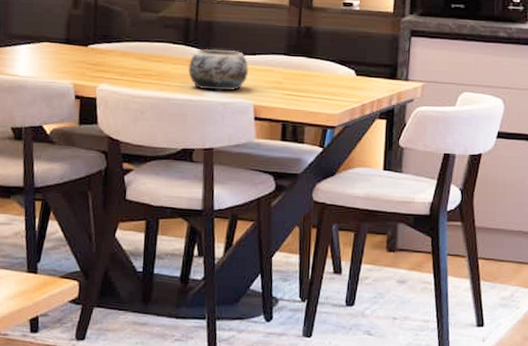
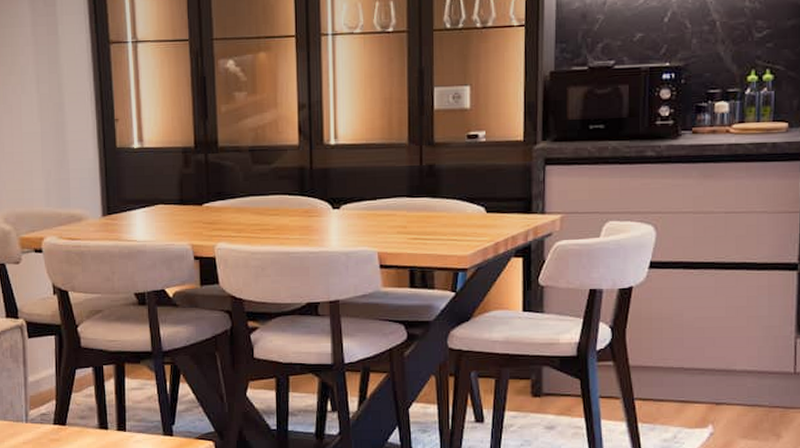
decorative bowl: present [188,48,249,91] -> none [306,197,371,241]

